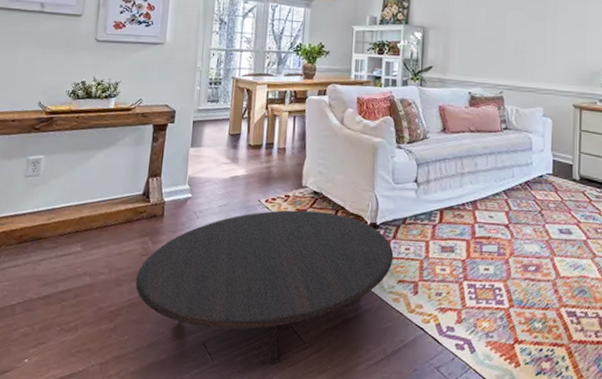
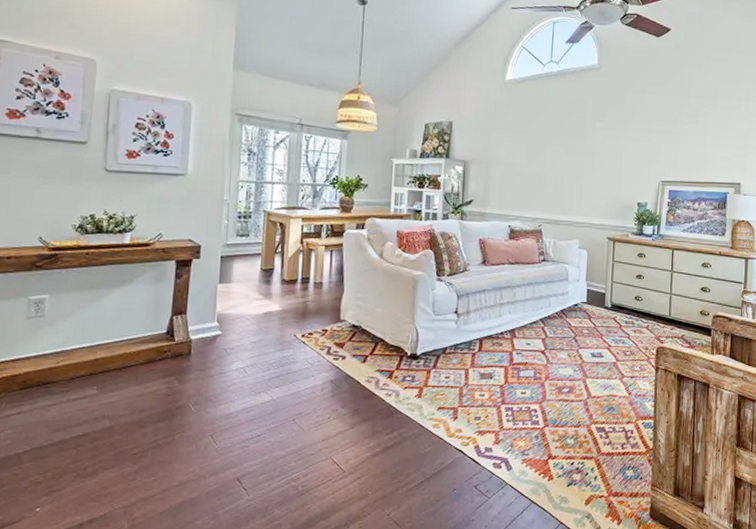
table: present [136,210,394,364] -> none [161,344,434,494]

